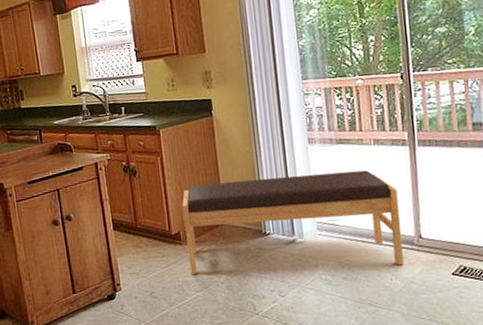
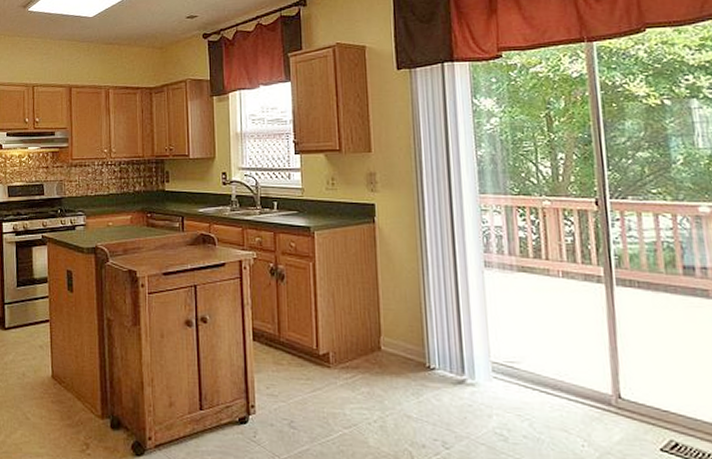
bench: present [182,170,404,275] -> none [333,299,599,430]

